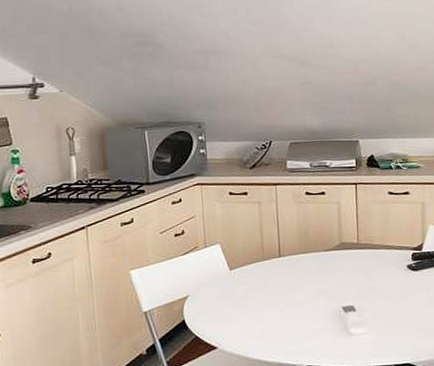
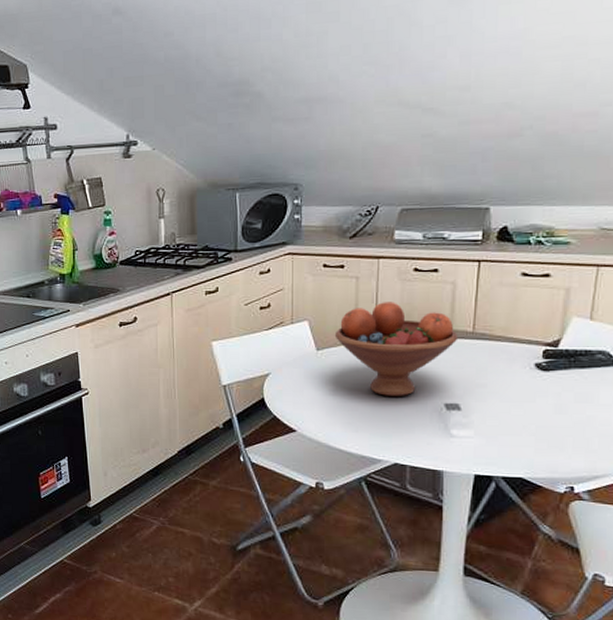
fruit bowl: none [244,222,347,306] -> present [334,302,459,396]

